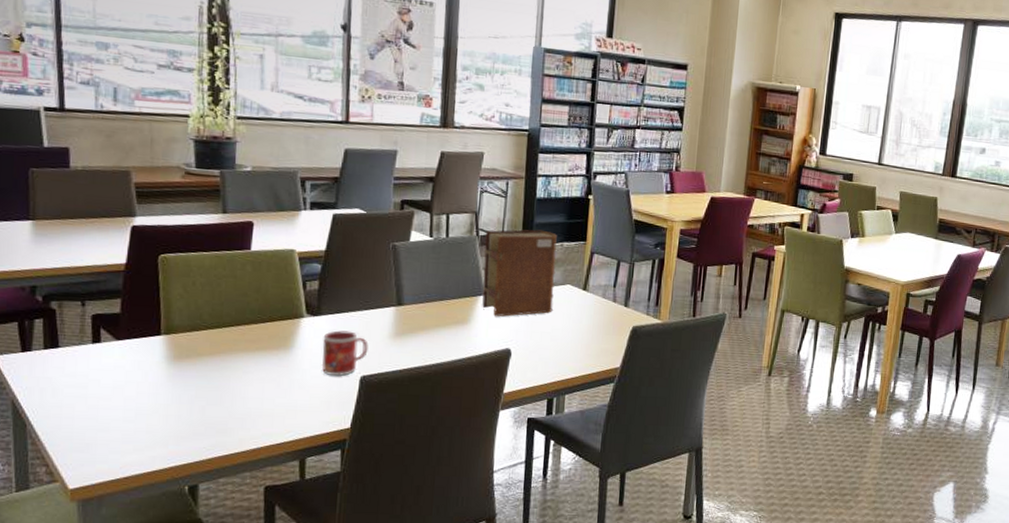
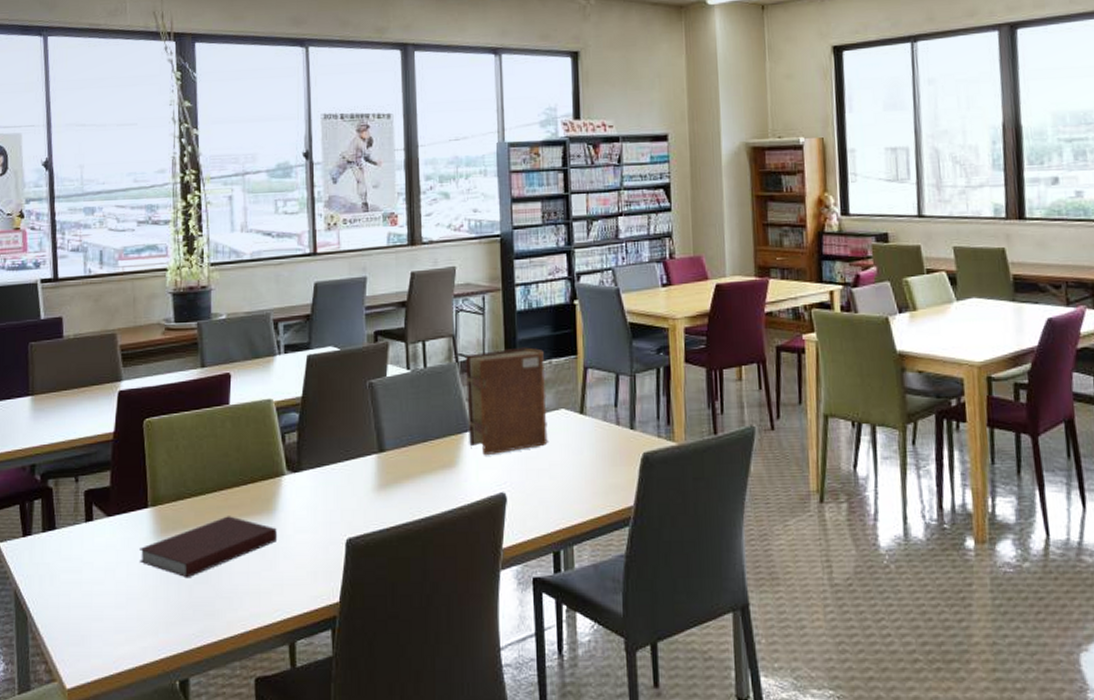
notebook: none [150,348,293,399] -> present [139,516,277,577]
mug: present [321,330,368,376] -> none [305,487,352,542]

